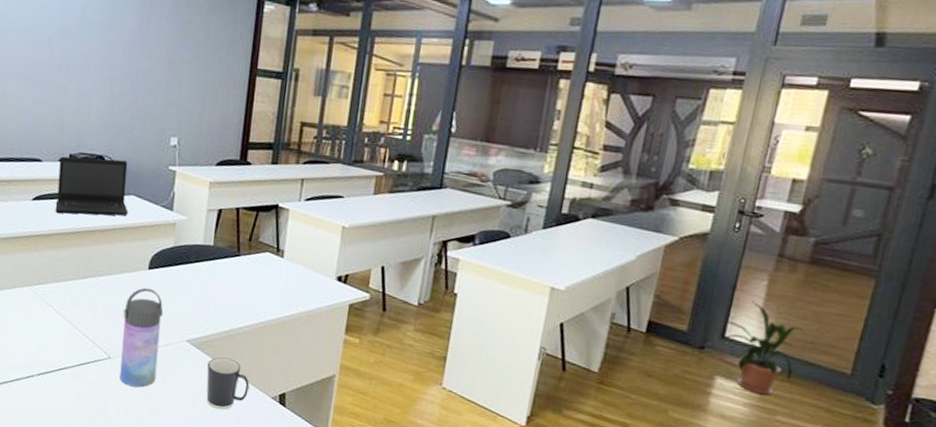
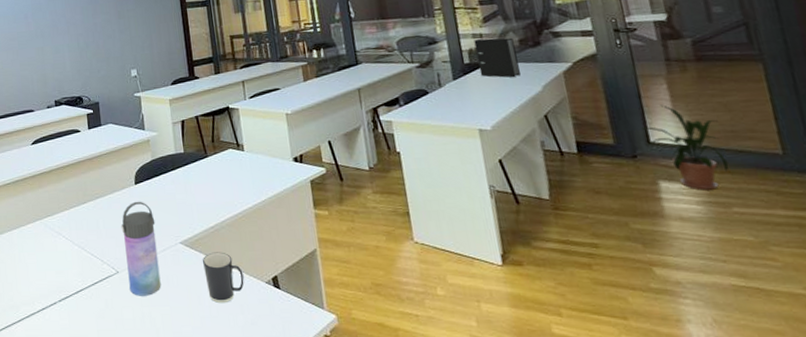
laptop: present [56,156,128,216] -> none [48,96,109,151]
binder: none [574,189,626,241] -> present [474,37,521,78]

